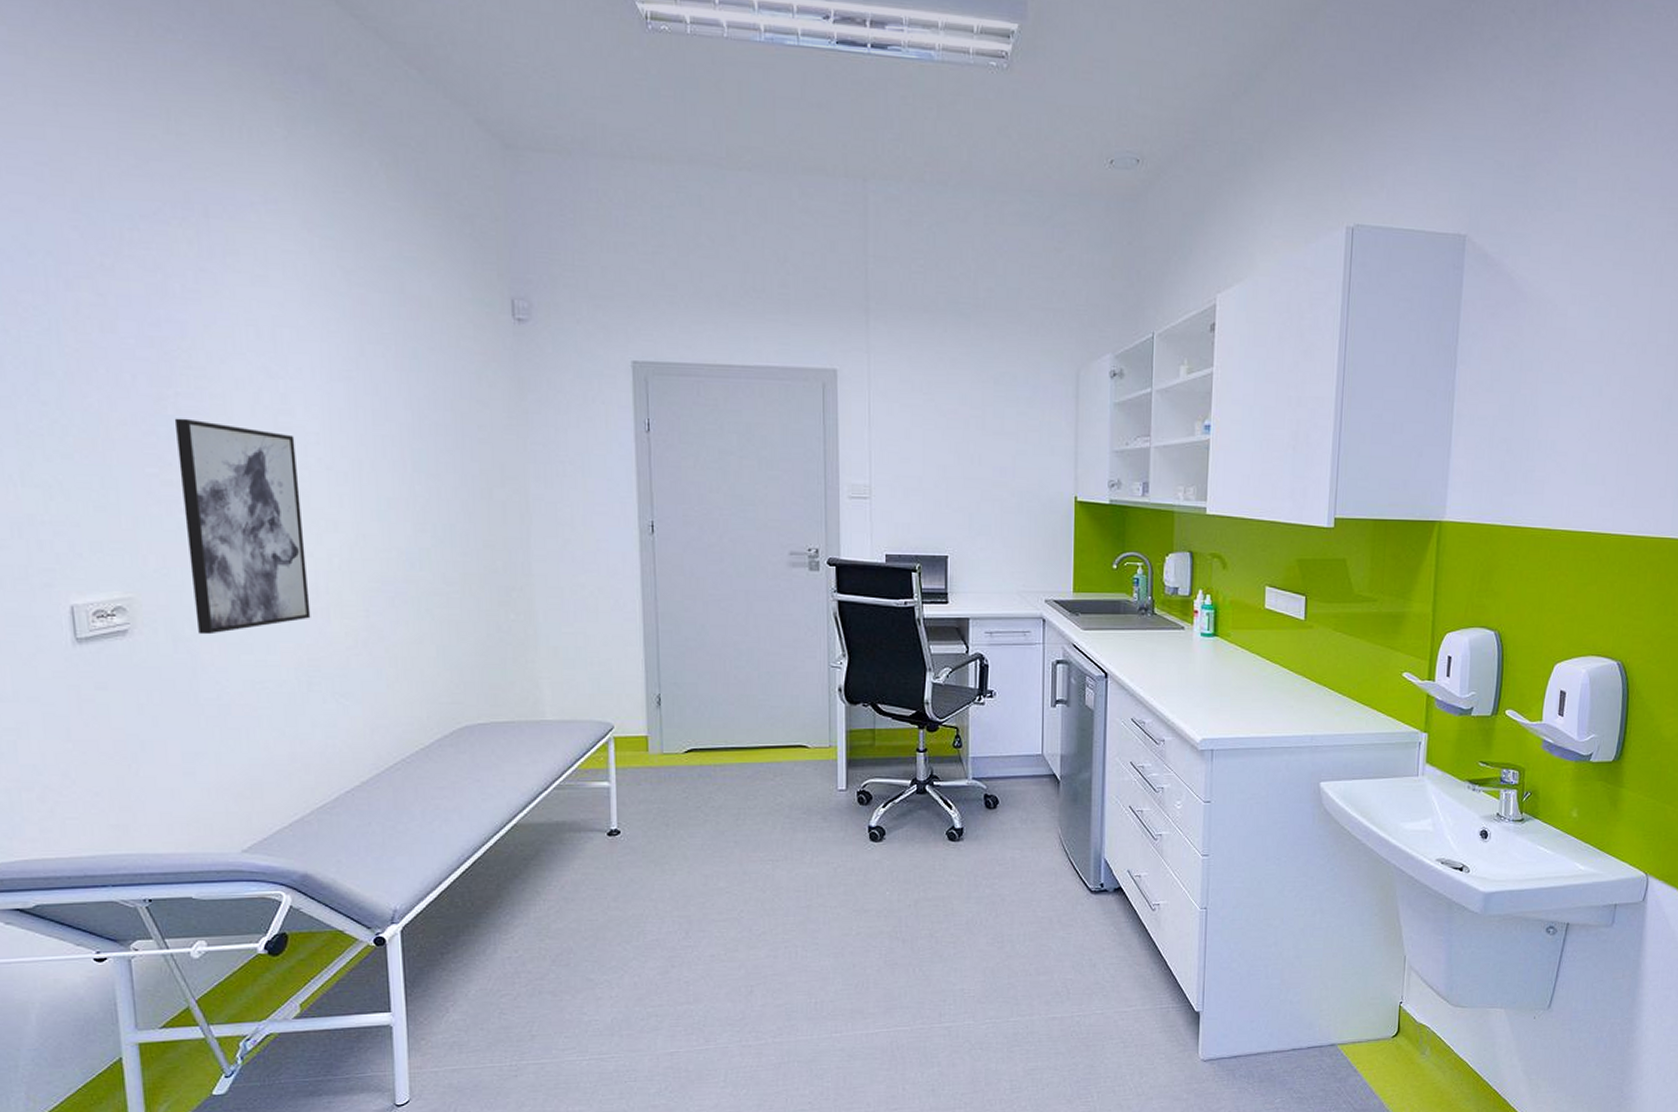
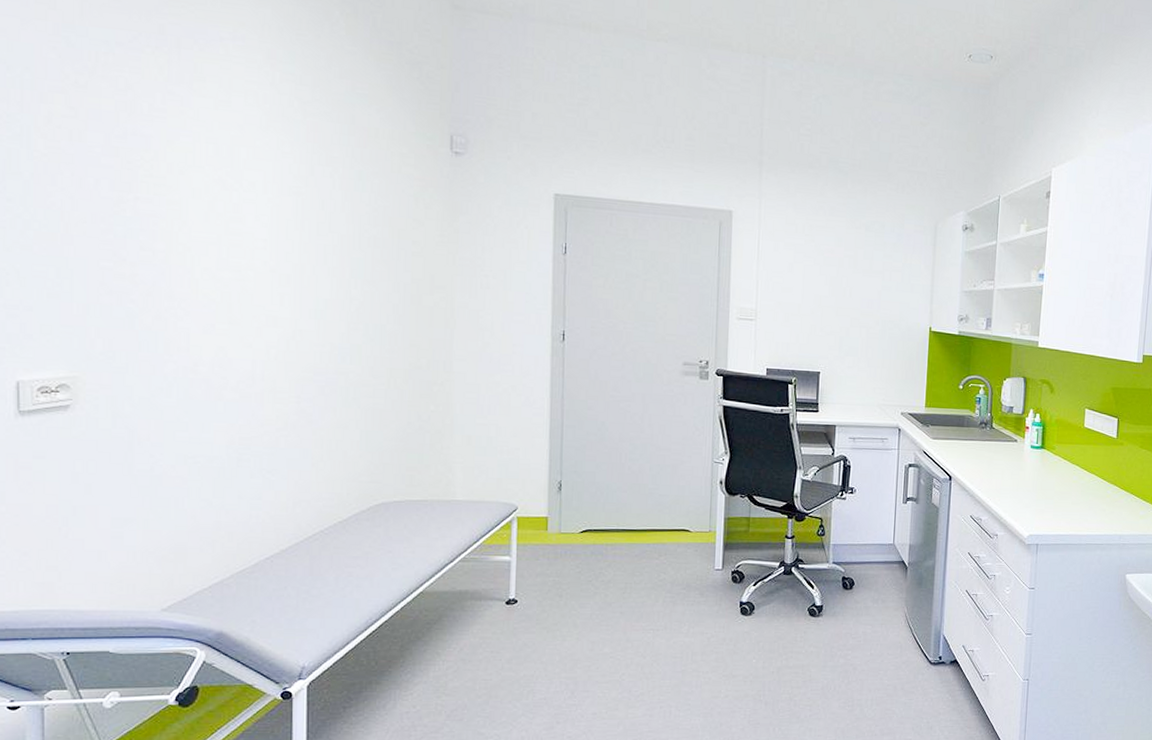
wall art: present [174,418,311,635] -> none [131,219,246,413]

